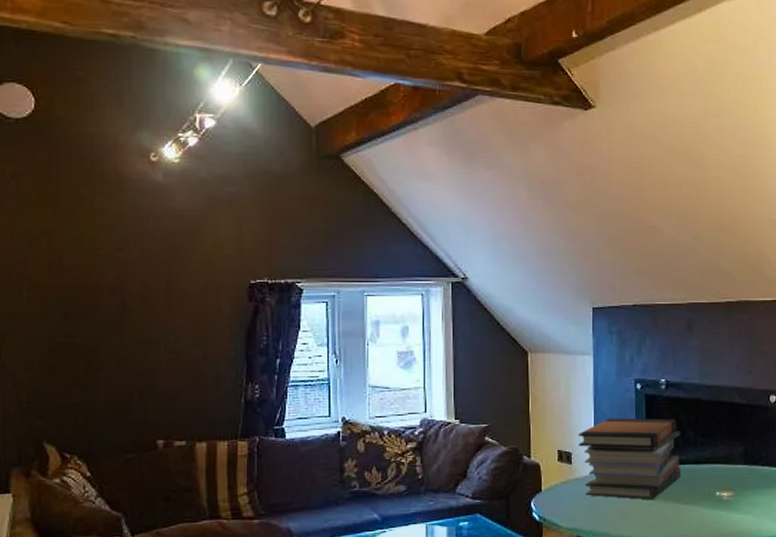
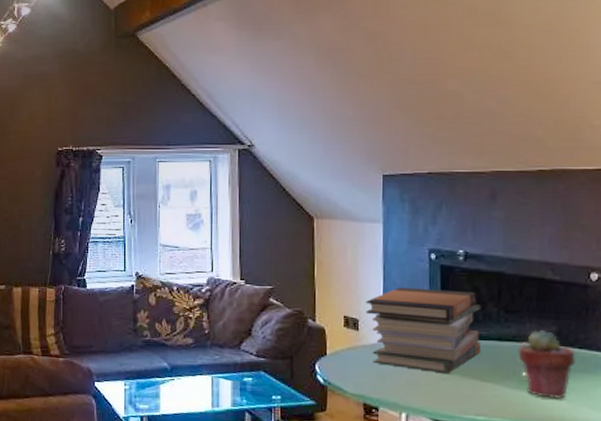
potted succulent: none [712,450,759,514] -> present [518,329,575,399]

